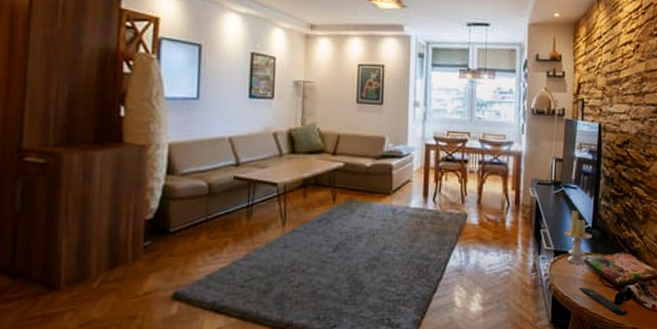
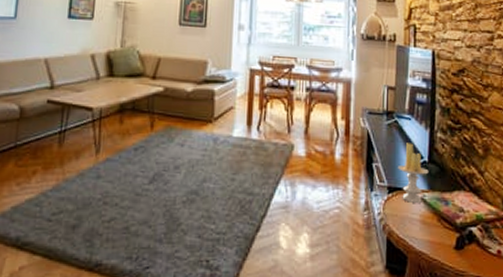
remote control: present [578,287,629,316] -> none [415,228,471,262]

